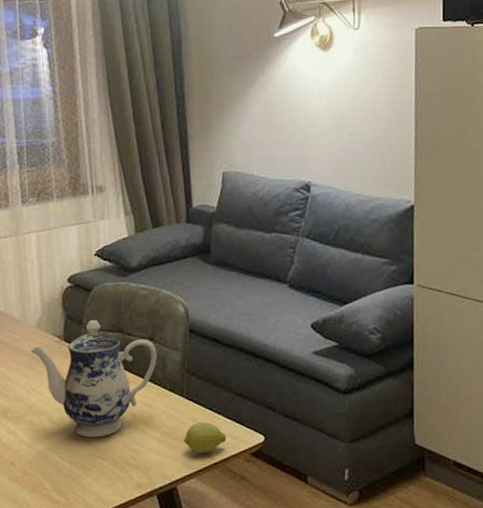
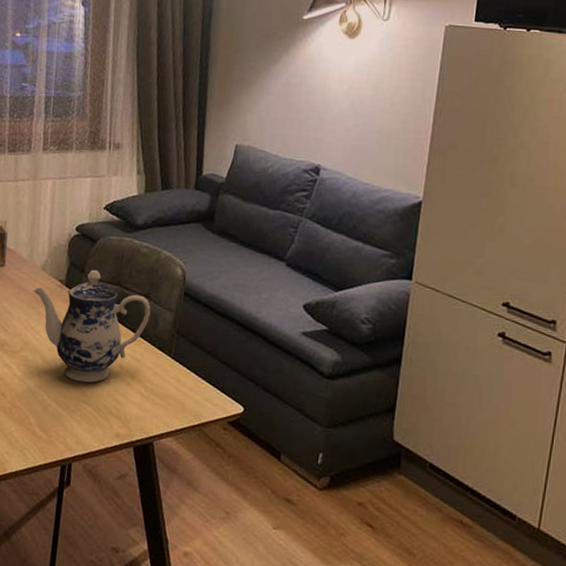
fruit: present [183,422,227,454] -> none [164,383,207,415]

